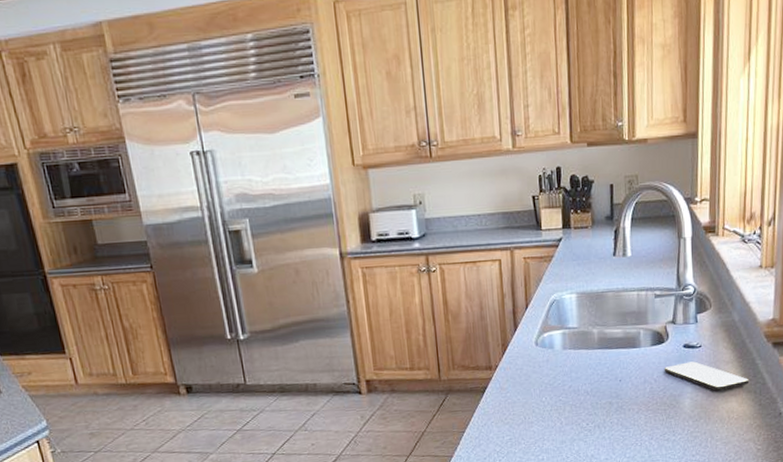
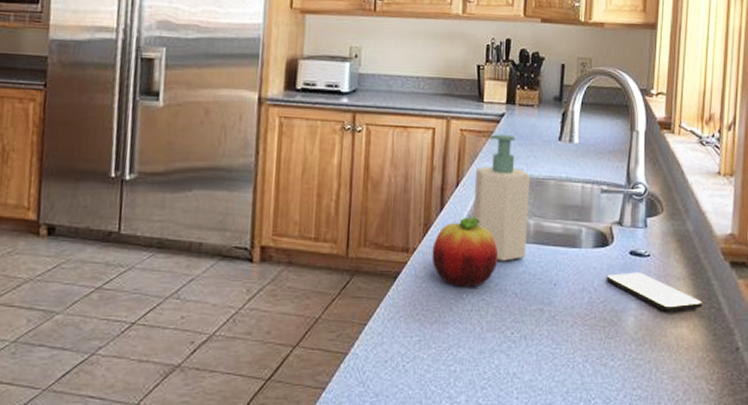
fruit: none [511,333,570,393] -> present [432,217,499,288]
soap bottle: none [541,256,593,367] -> present [473,134,530,261]

